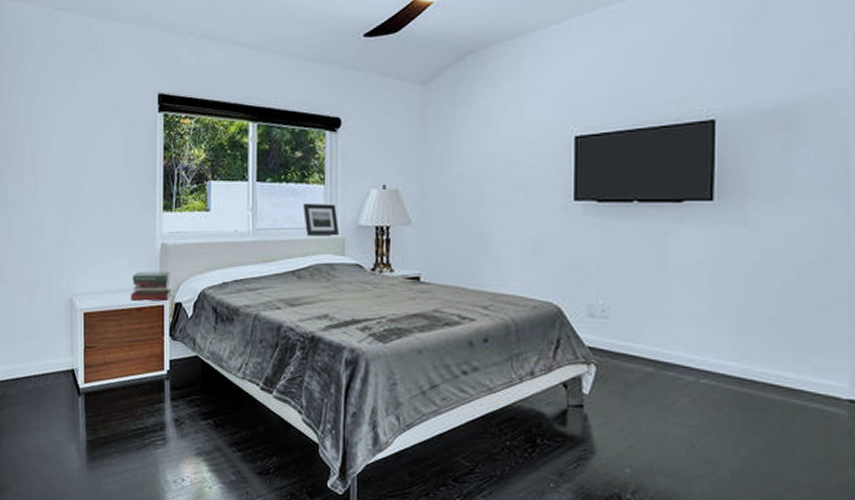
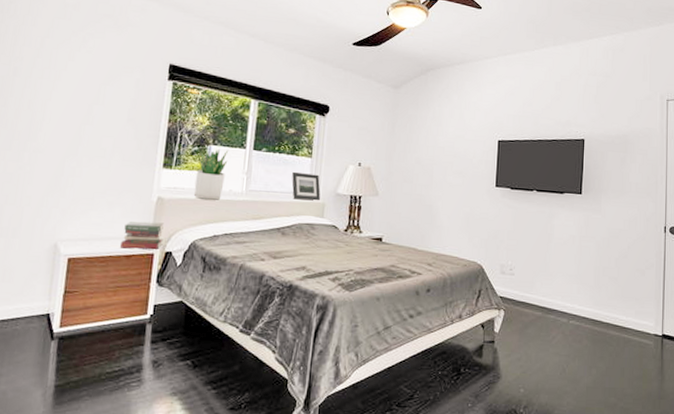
planter: none [197,184,230,243] -> present [194,148,228,200]

